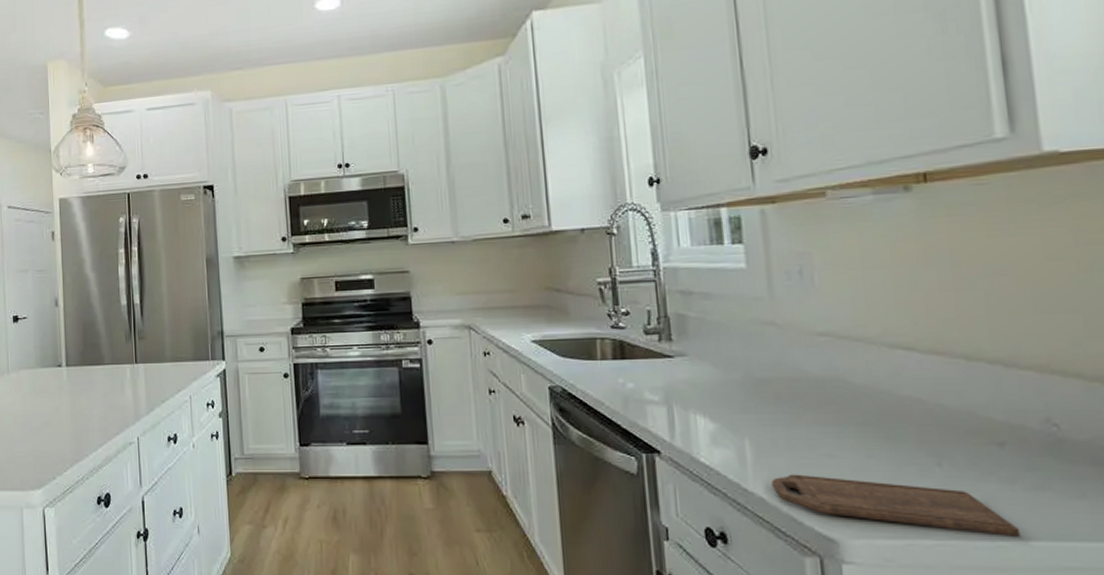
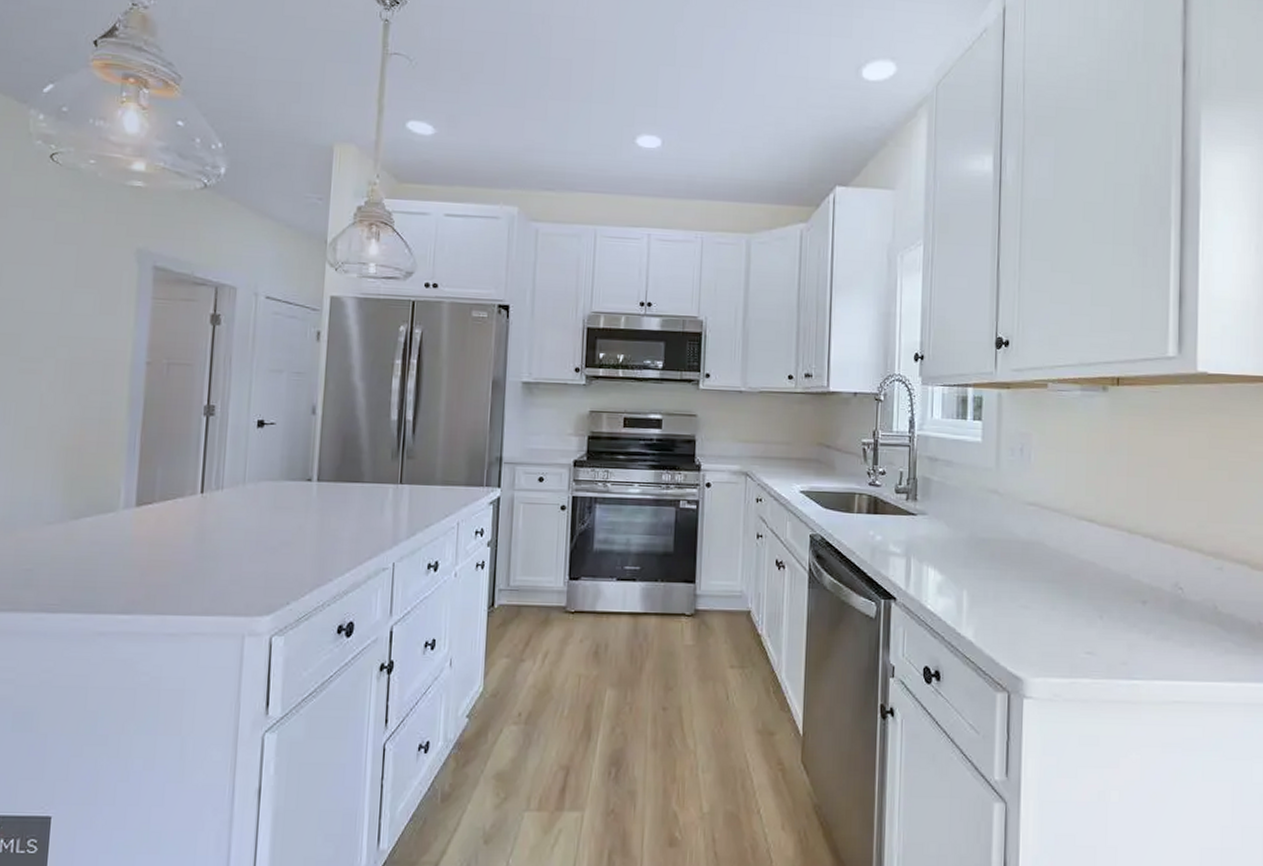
cutting board: present [771,474,1021,537] -> none [979,621,1149,677]

